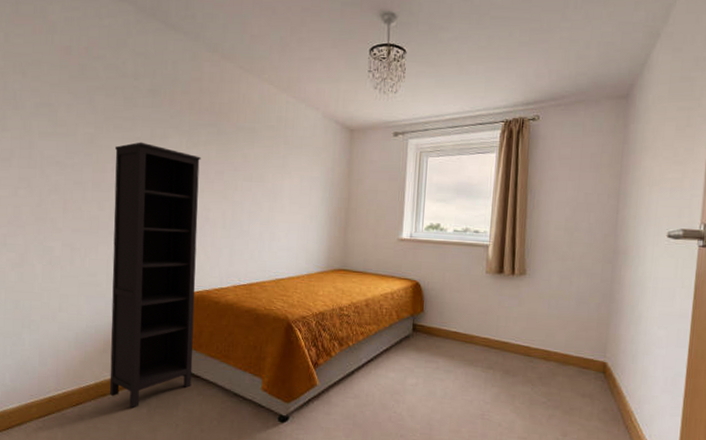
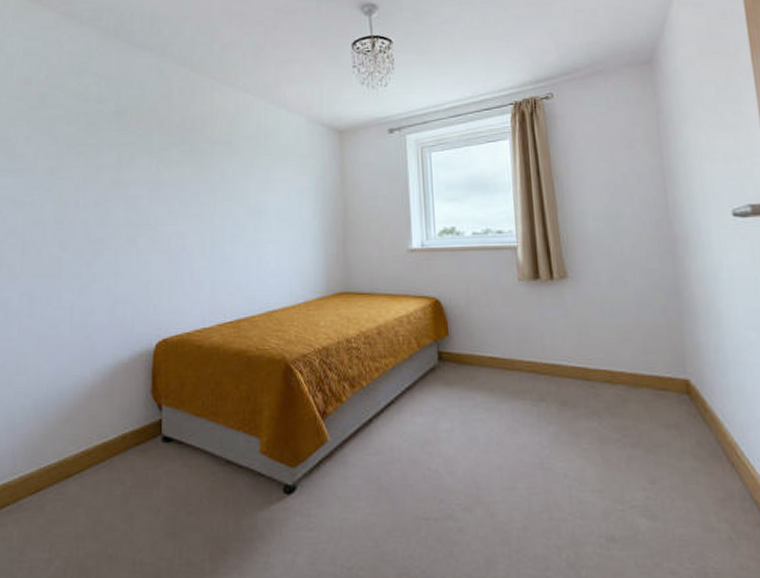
bookcase: present [109,142,201,408] -> none [75,169,174,490]

